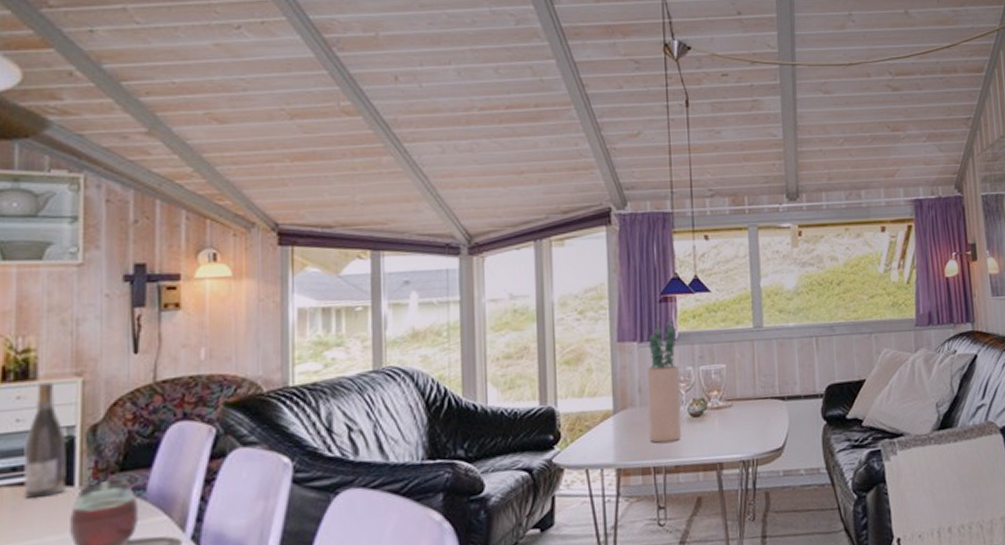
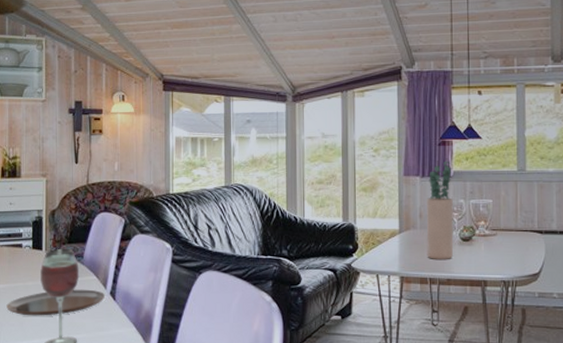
wine bottle: present [24,382,67,499] -> none [14,180,38,256]

